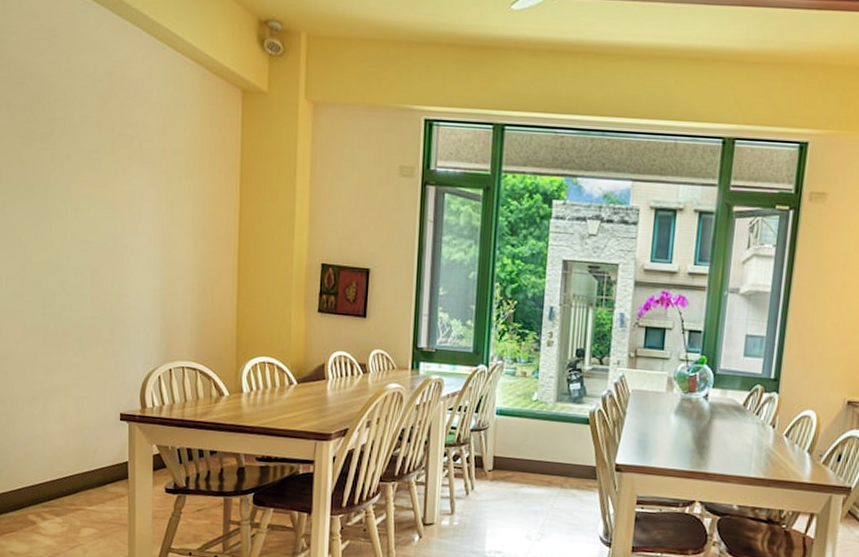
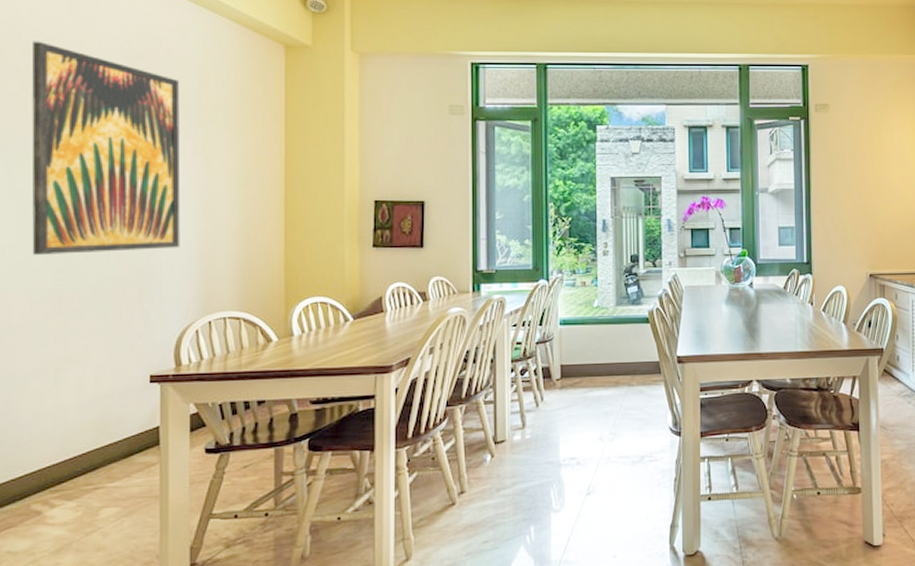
wall art: none [19,75,146,294] -> present [31,41,181,255]

